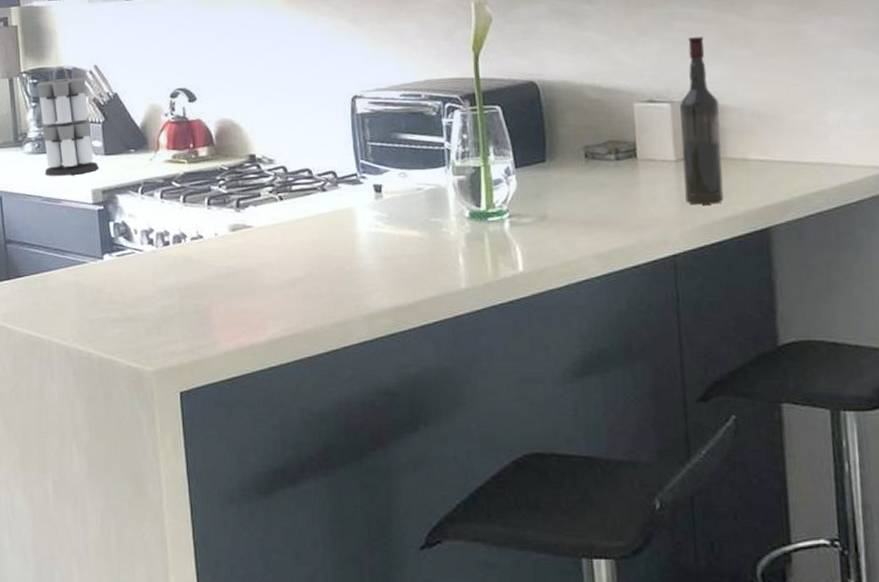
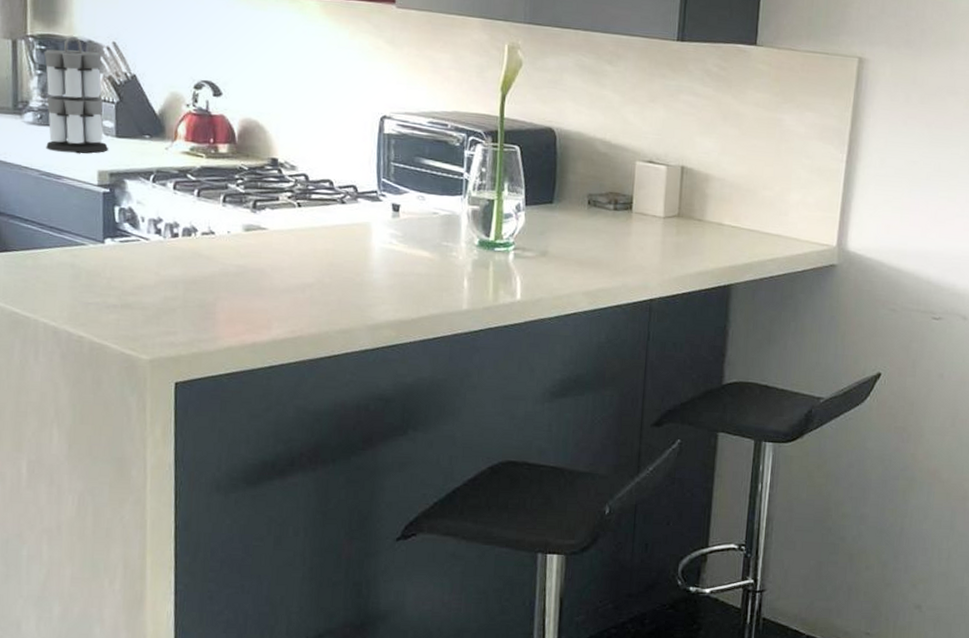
wine bottle: present [680,37,724,205] -> none [666,110,707,259]

